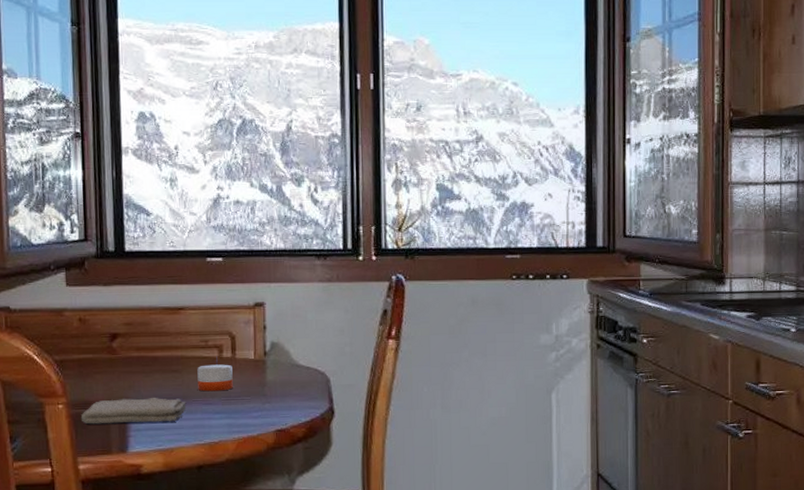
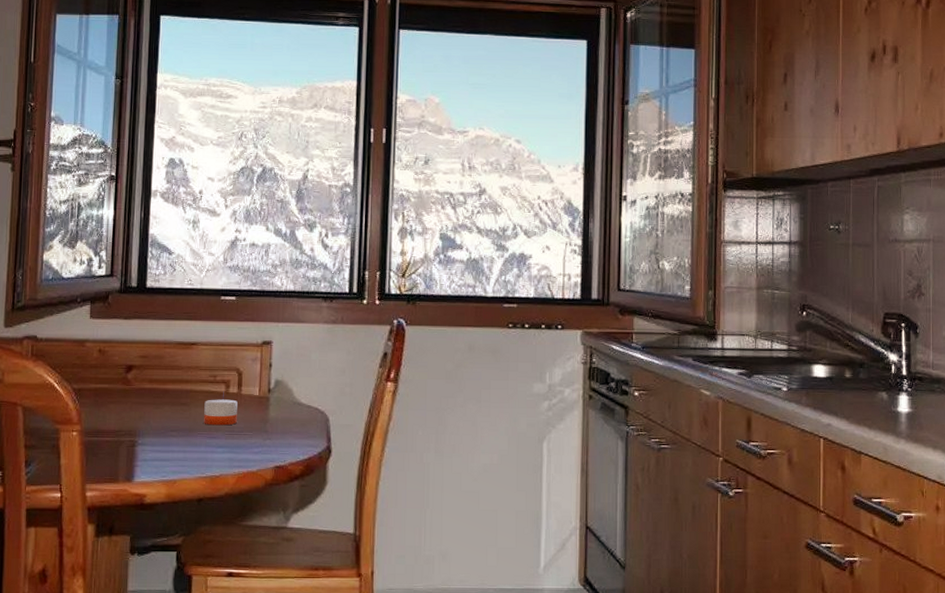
washcloth: present [80,397,187,424] -> none [92,428,192,454]

